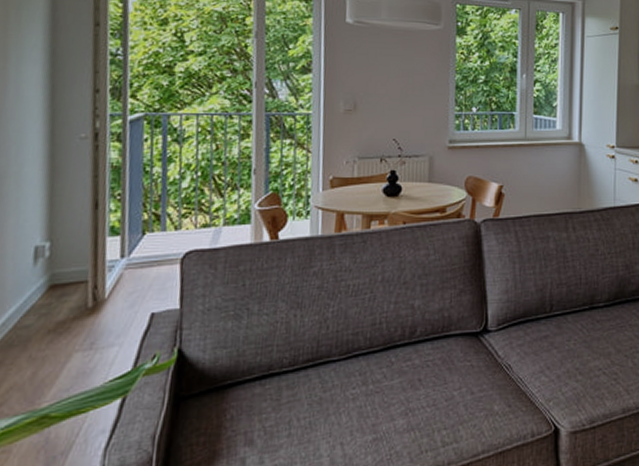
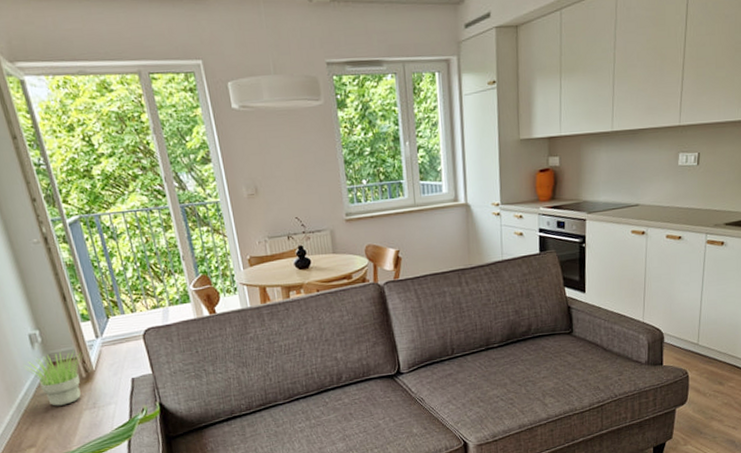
potted plant: none [15,271,97,344] -> present [24,351,83,406]

